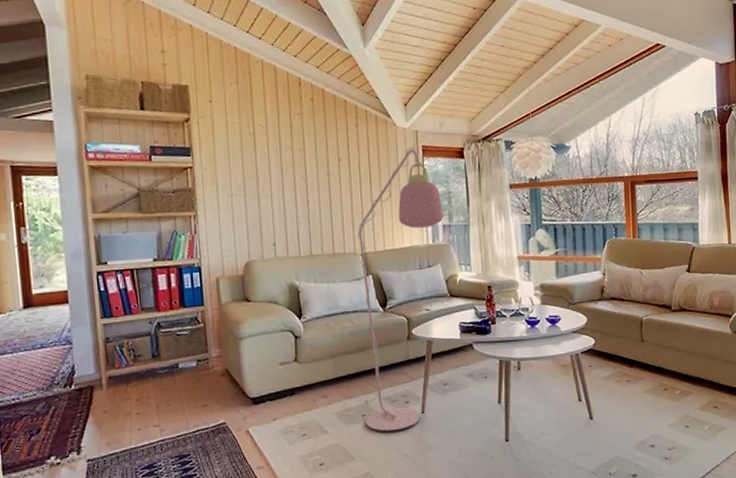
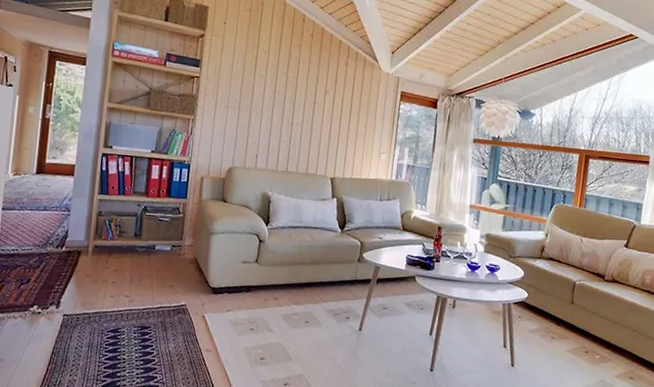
floor lamp: present [357,146,444,432] -> none [308,90,410,342]

